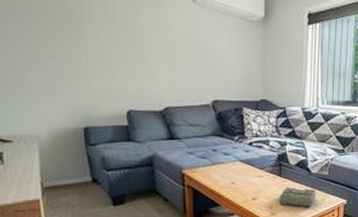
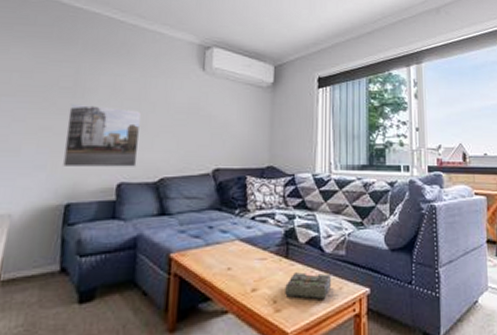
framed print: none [66,32,142,96] -> present [61,103,141,167]

